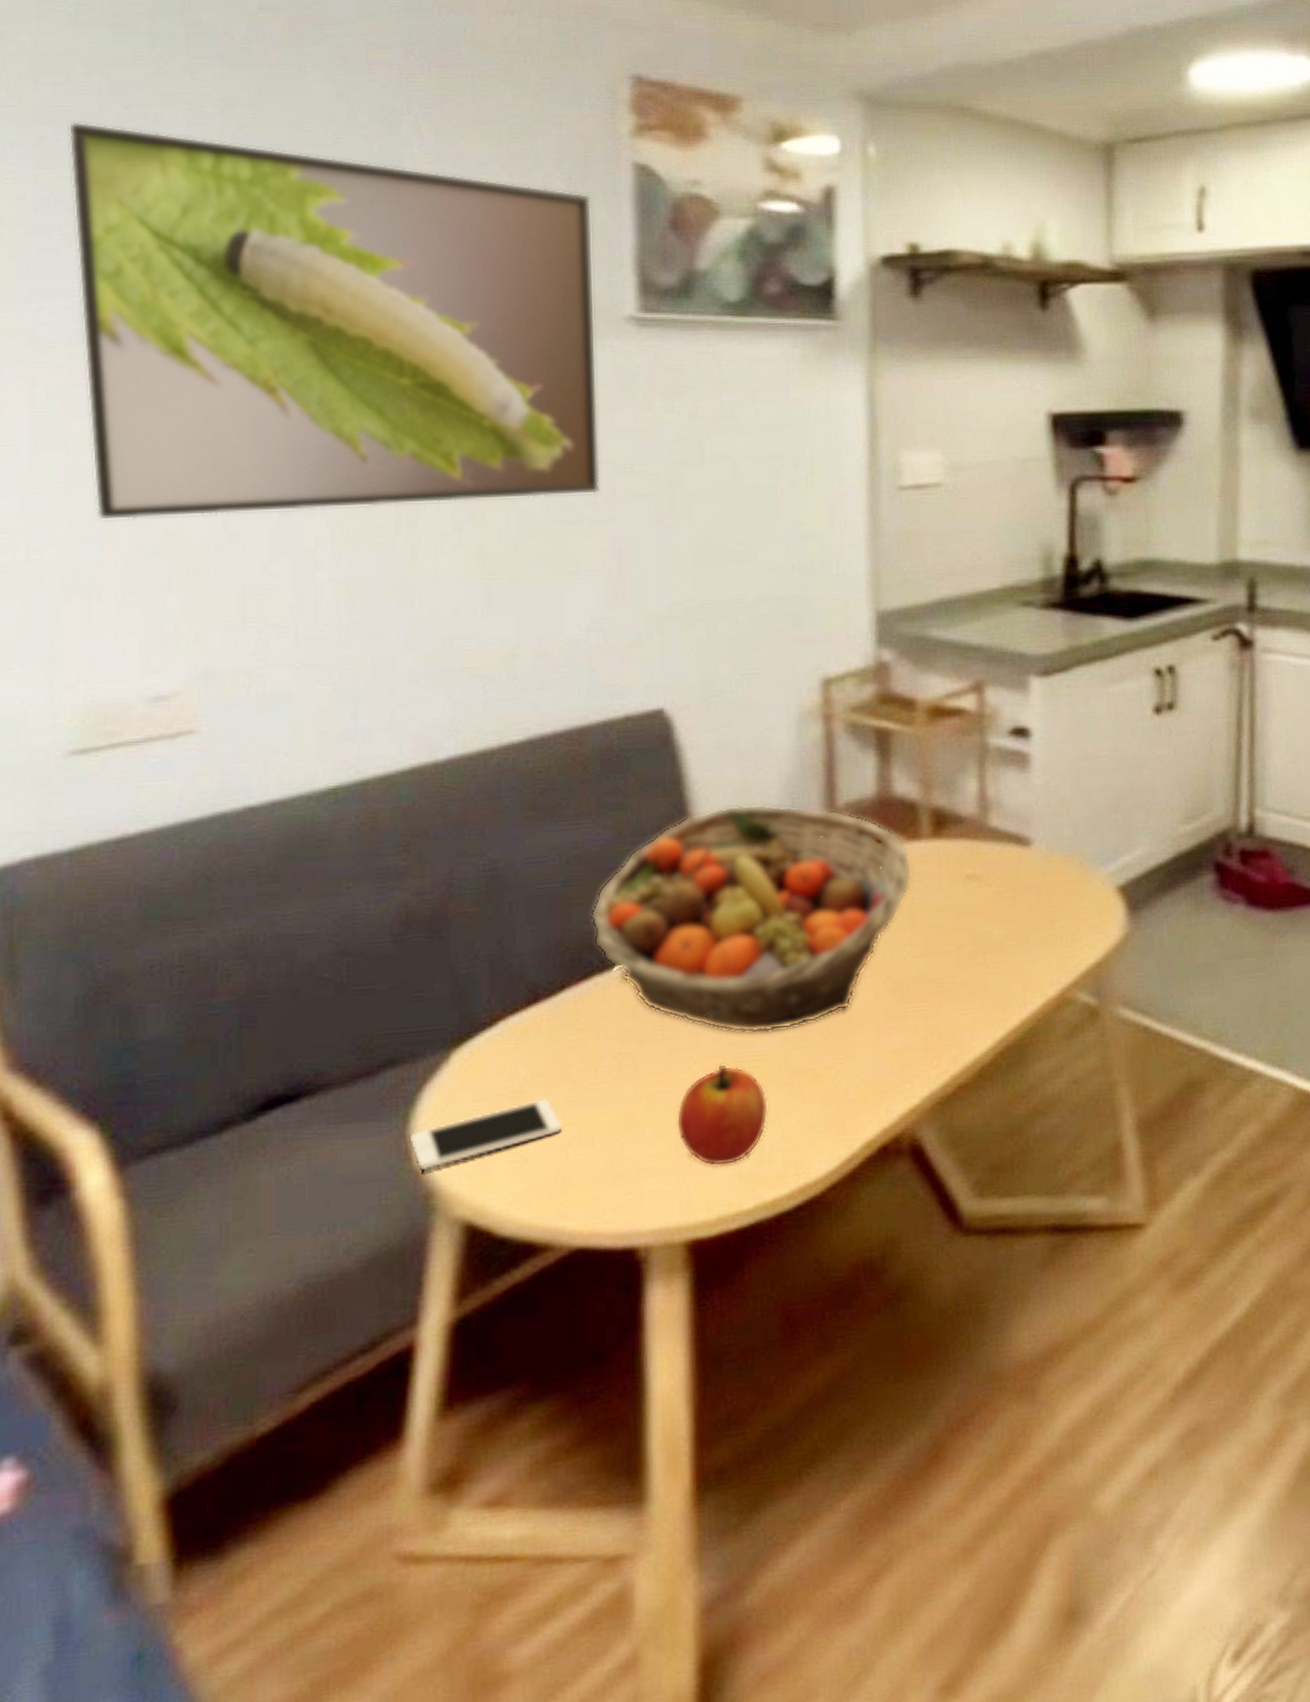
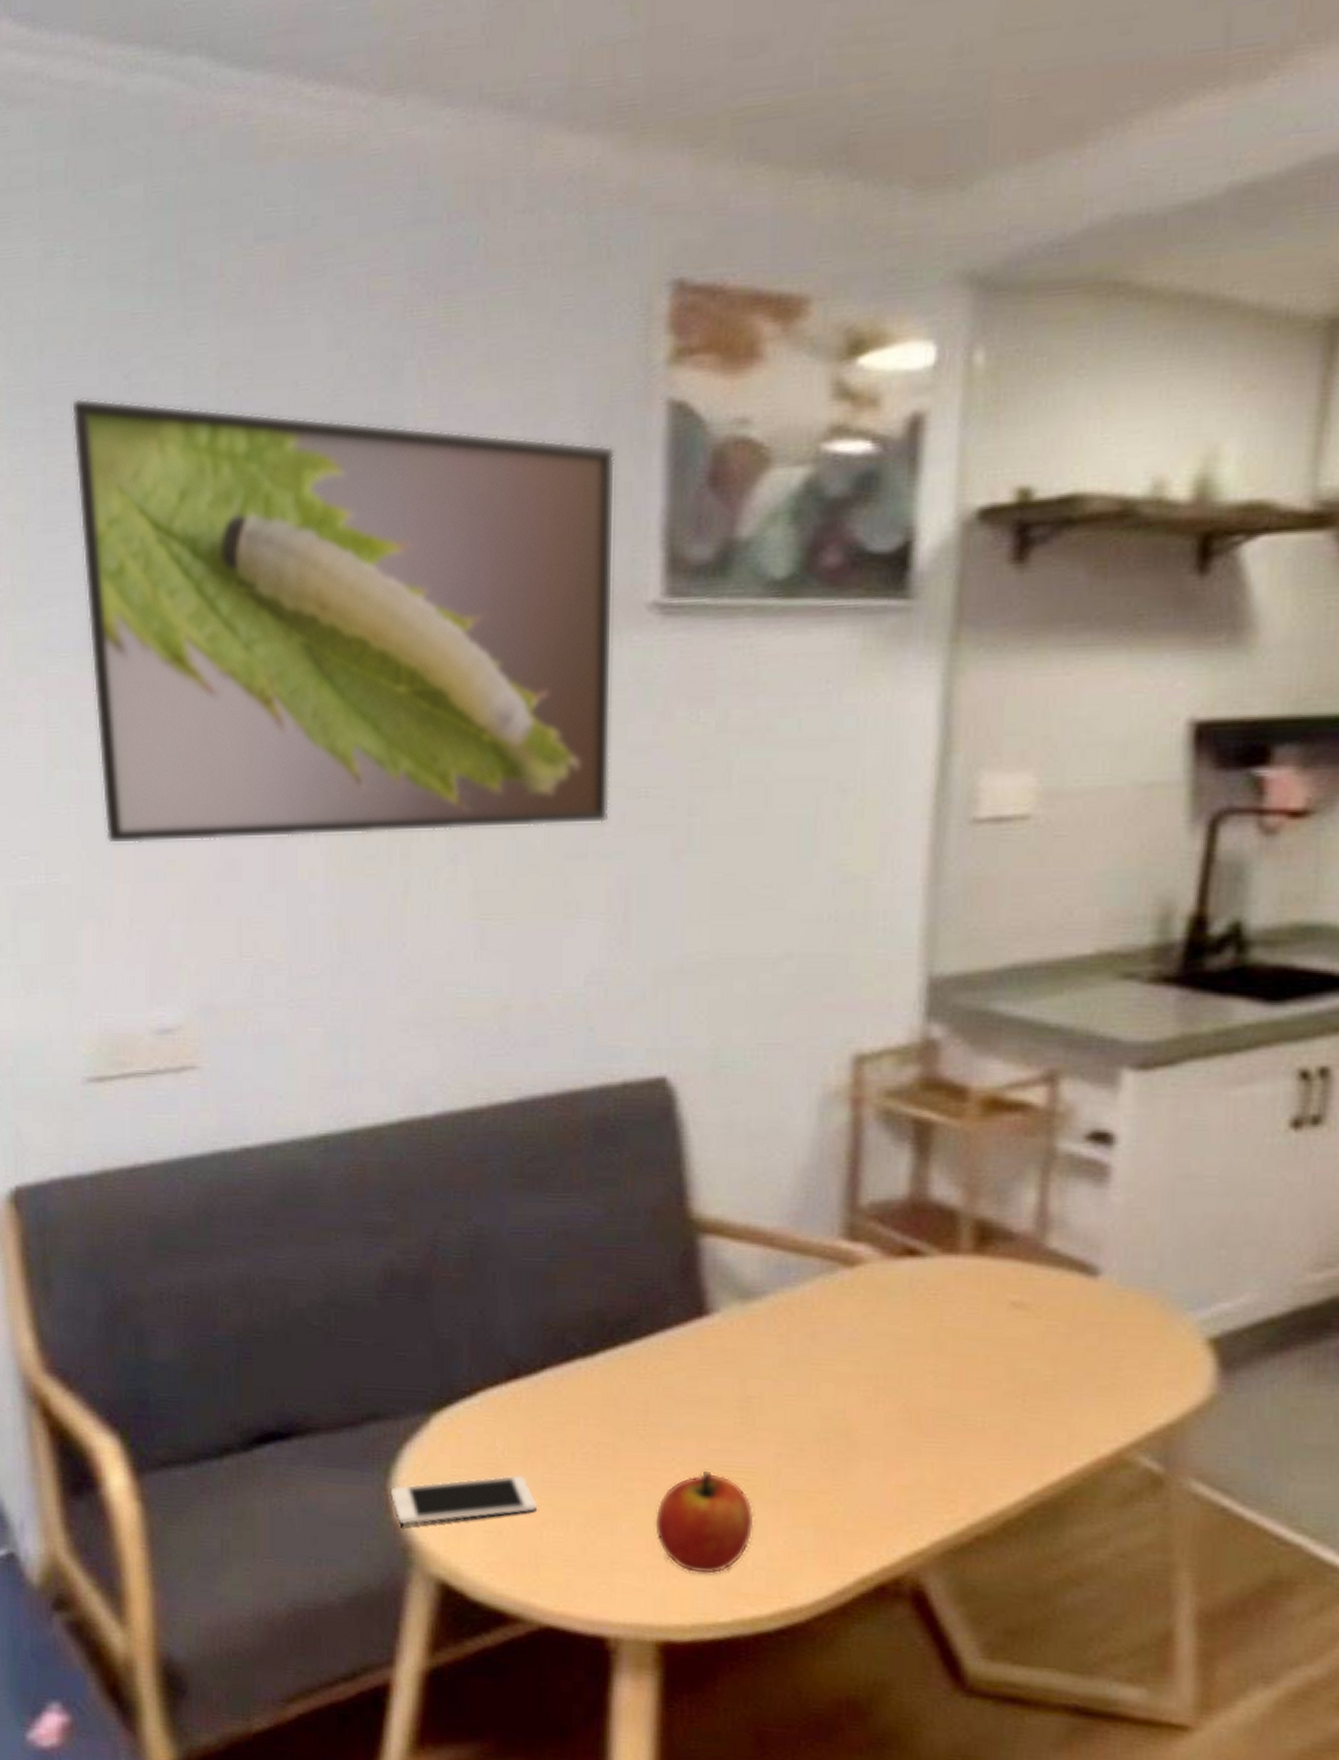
fruit basket: present [590,803,913,1034] -> none [575,1192,945,1446]

